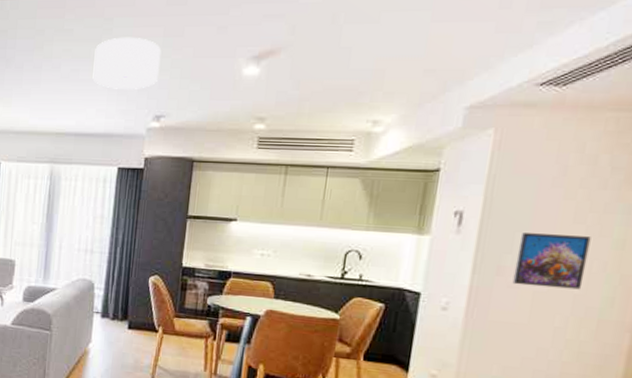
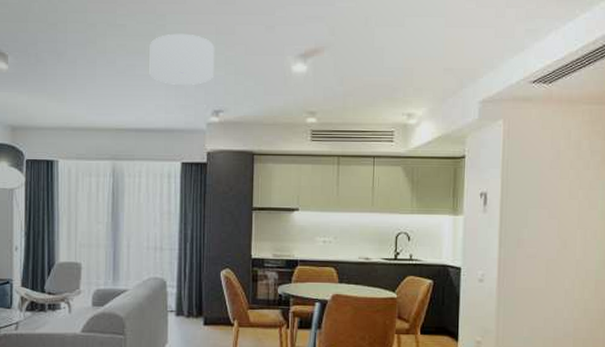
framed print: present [512,233,591,290] -> none [530,209,583,256]

